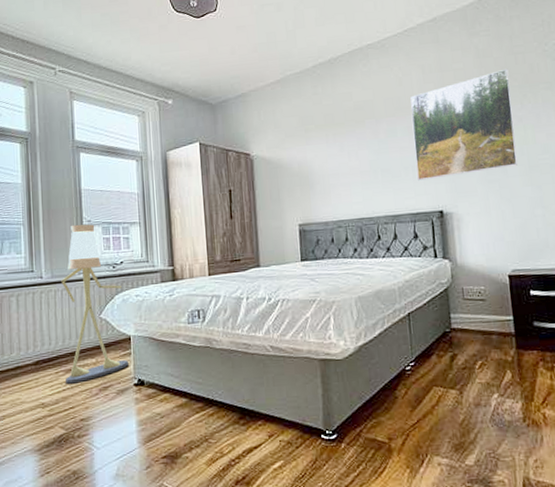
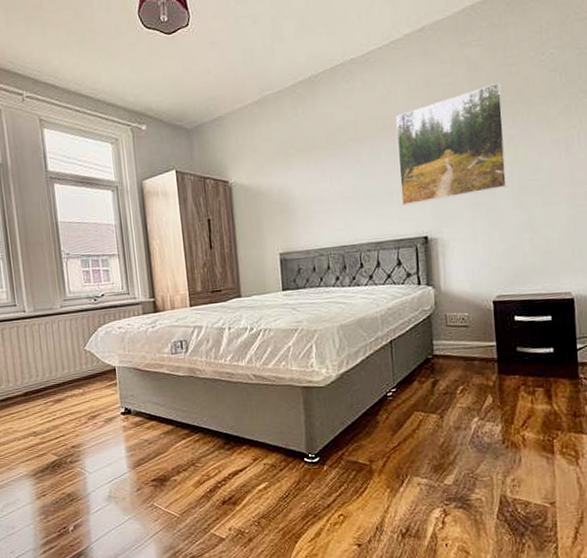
floor lamp: present [61,224,129,384] -> none [44,257,115,414]

